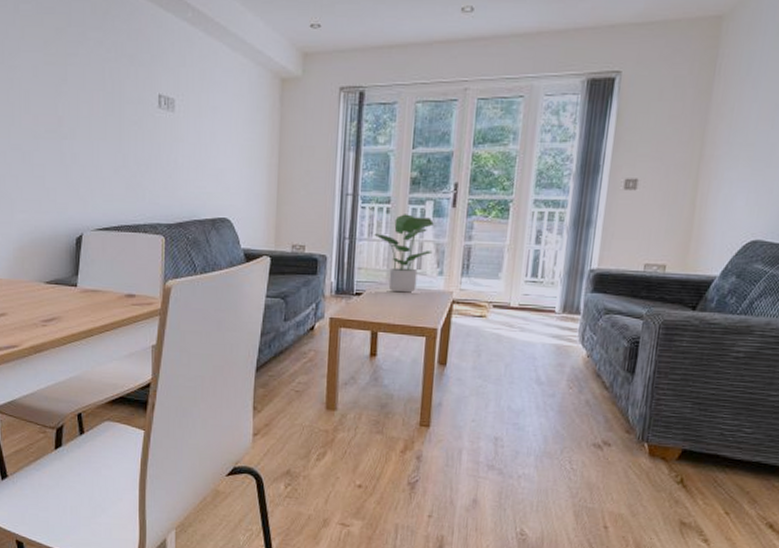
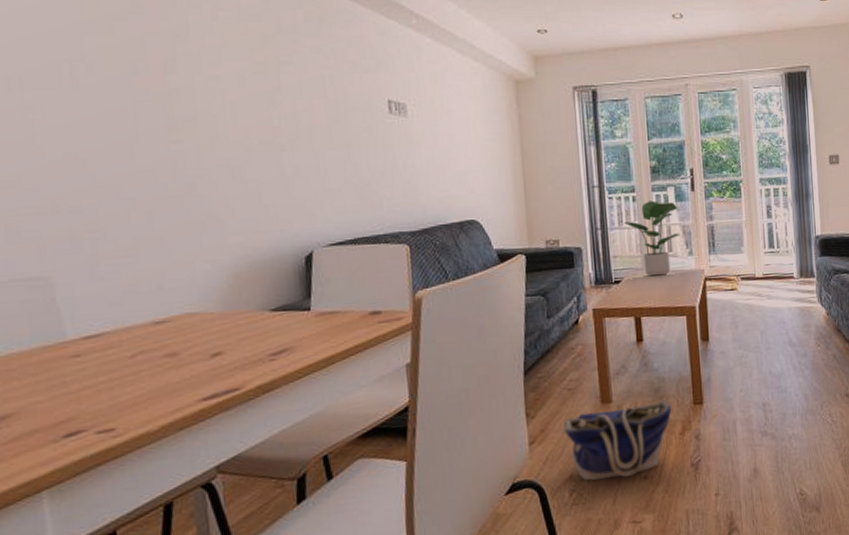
tote bag: none [284,415,397,482] -> present [561,400,672,481]

